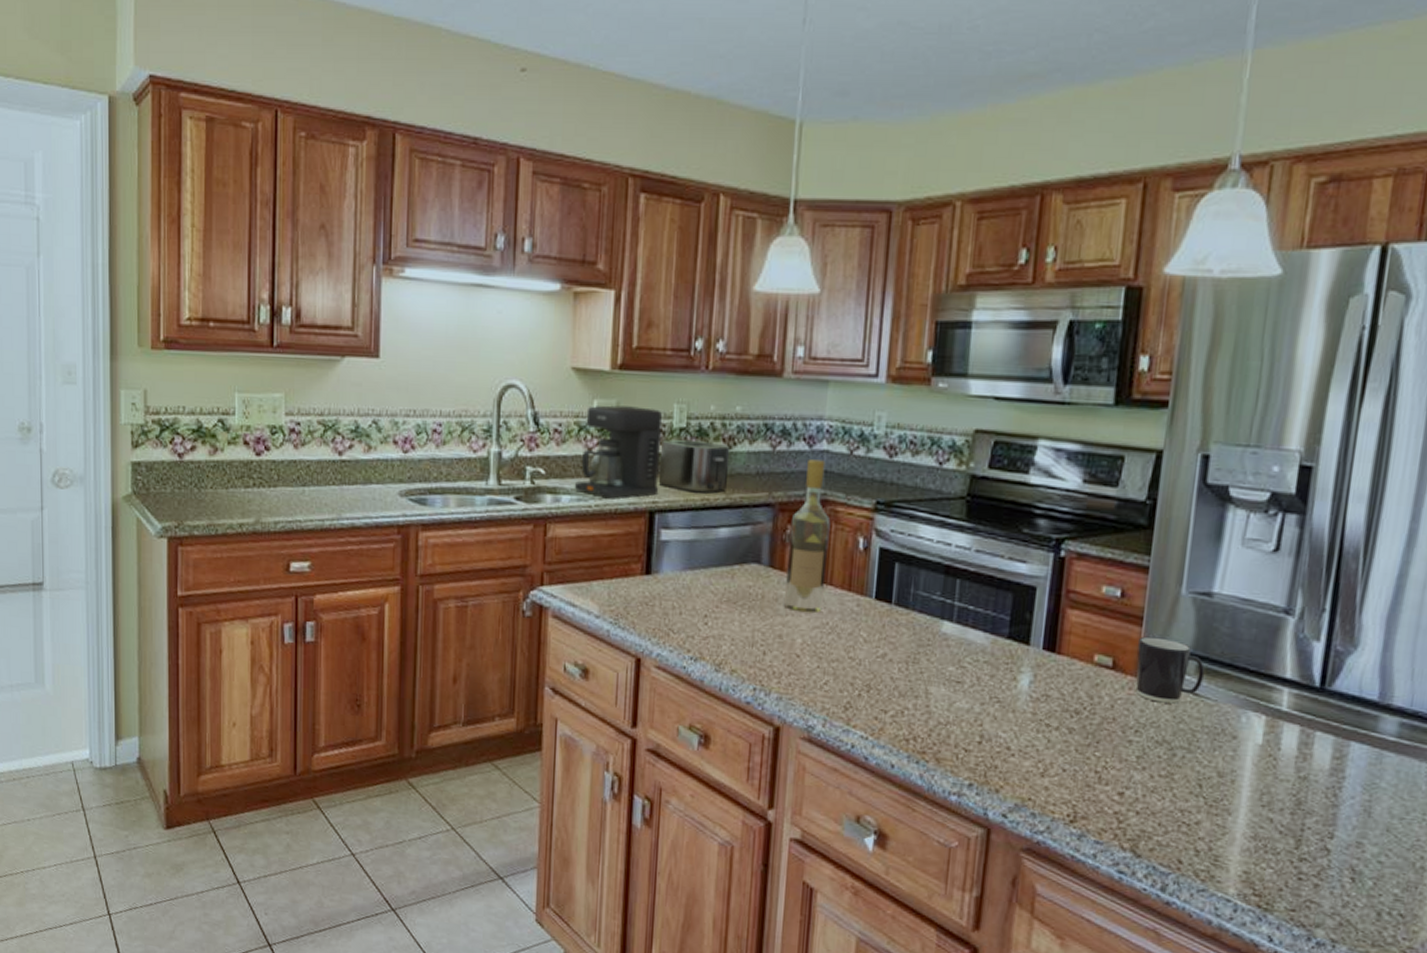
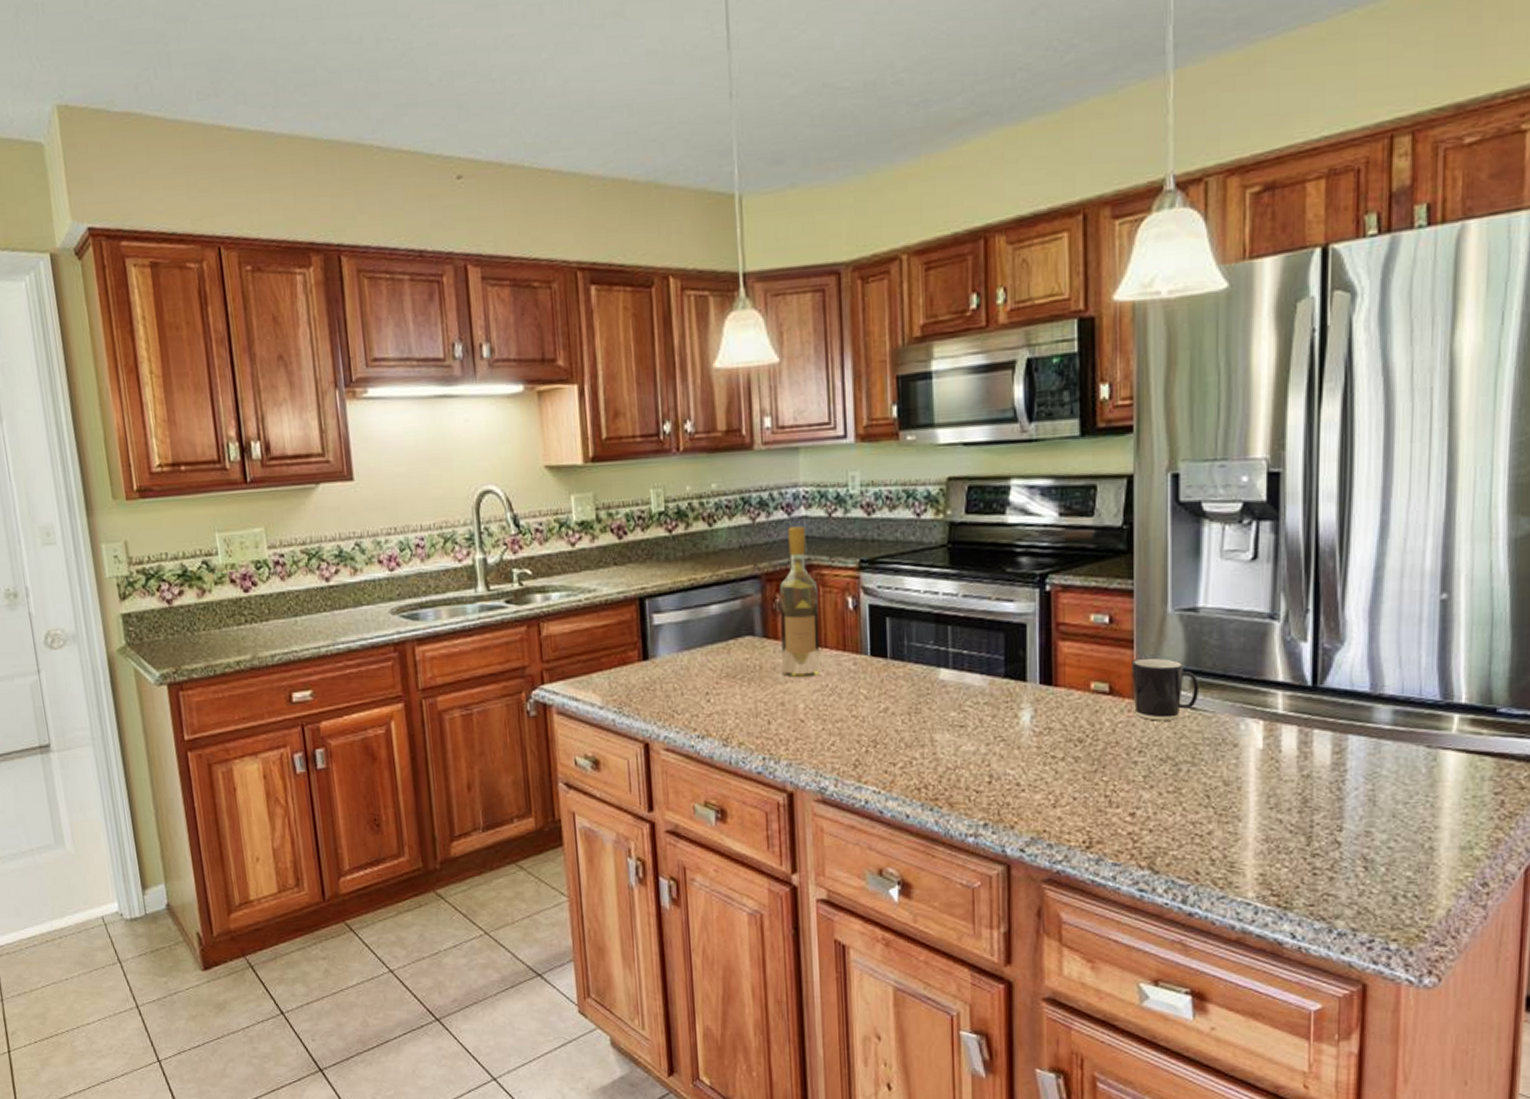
coffee maker: present [574,405,662,499] -> none [562,496,646,591]
toaster: present [658,439,730,494] -> none [642,522,712,575]

